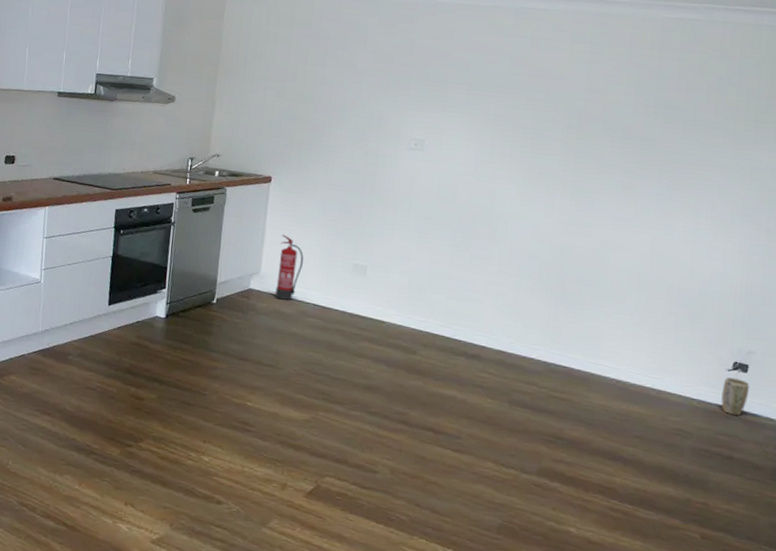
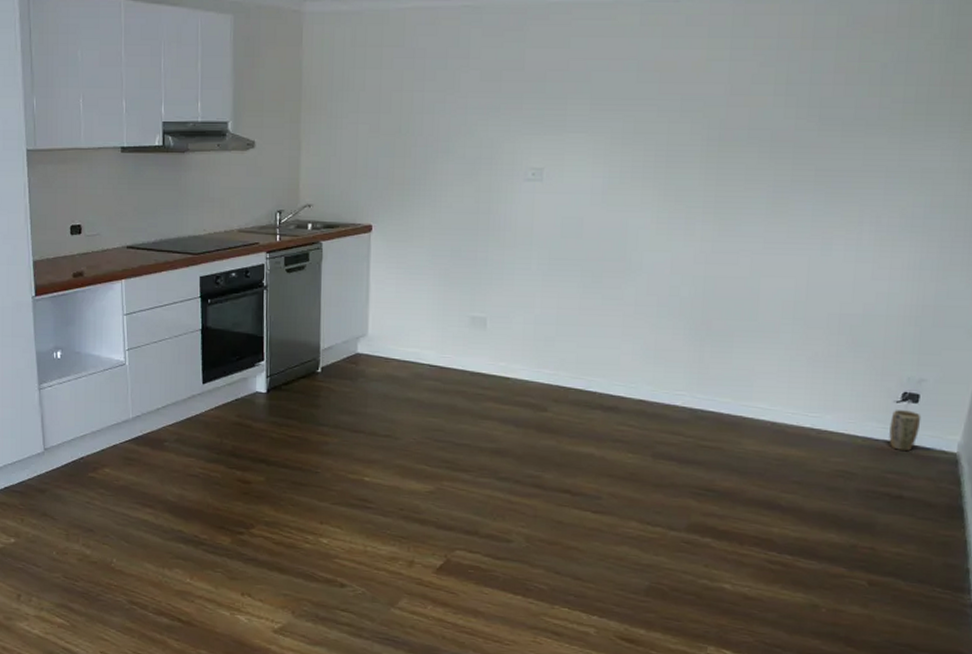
fire extinguisher: present [275,234,304,300] -> none [386,289,415,363]

